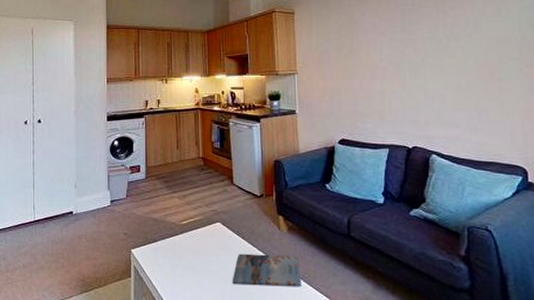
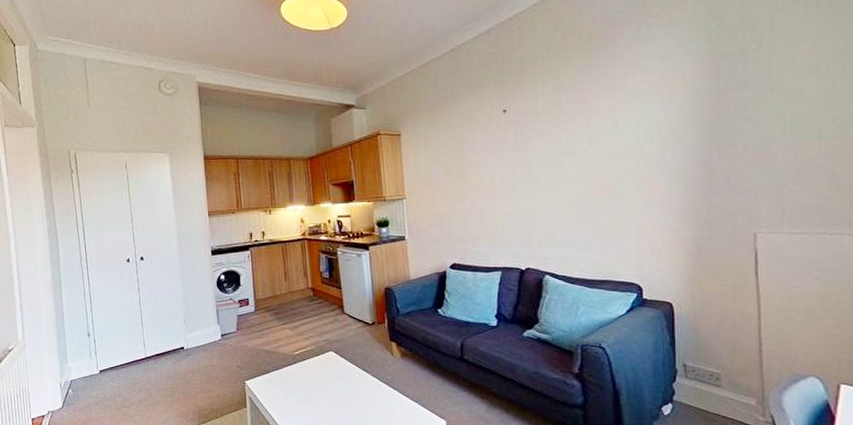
magazine: present [232,253,301,286] -> none [347,380,416,409]

